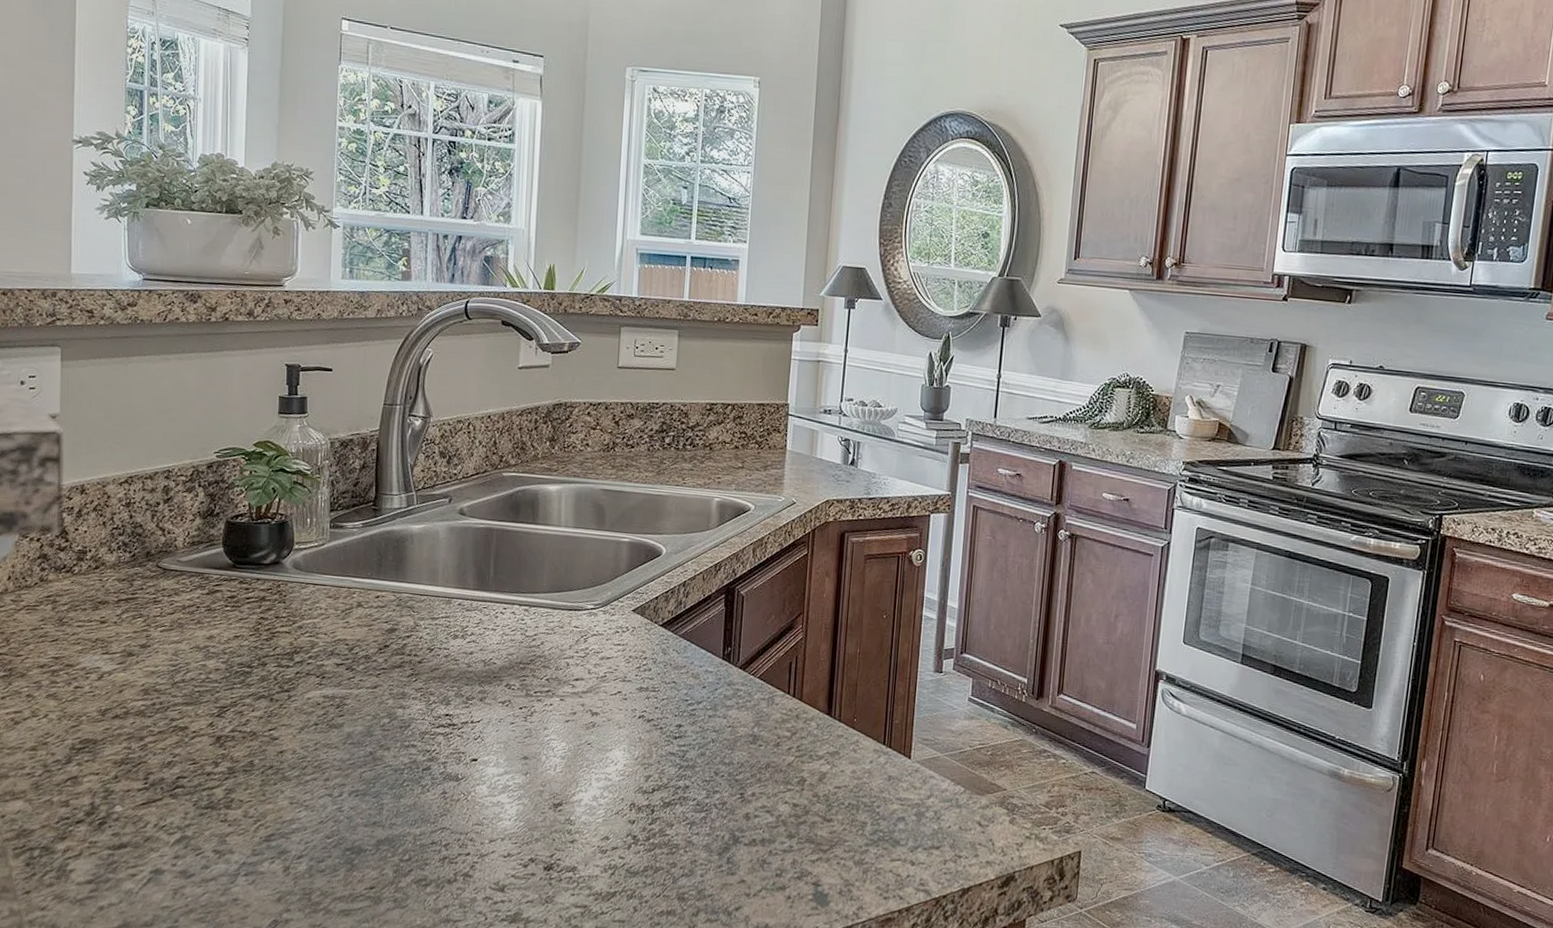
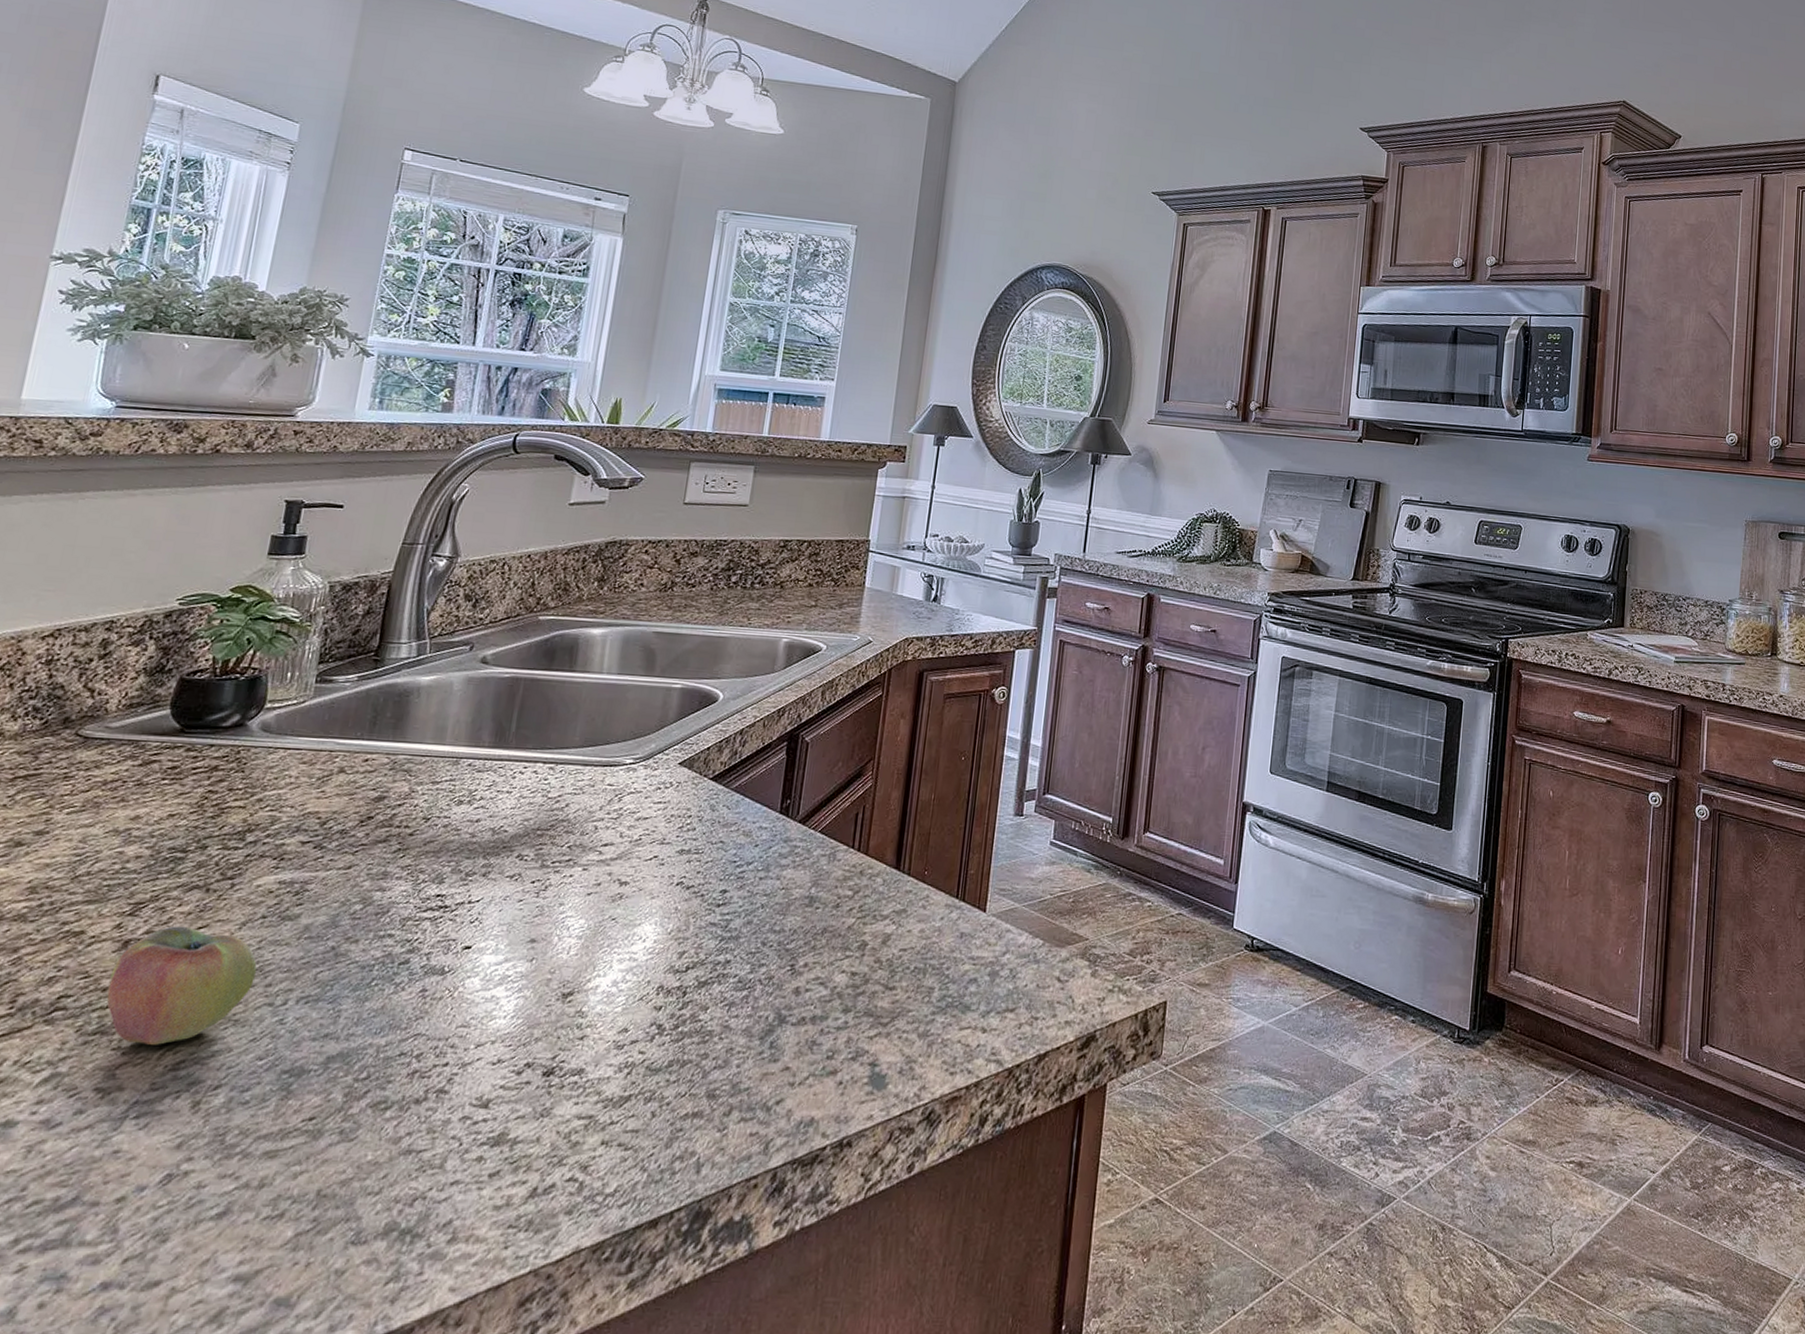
apple: none [211,727,317,821] -> present [106,926,257,1045]

